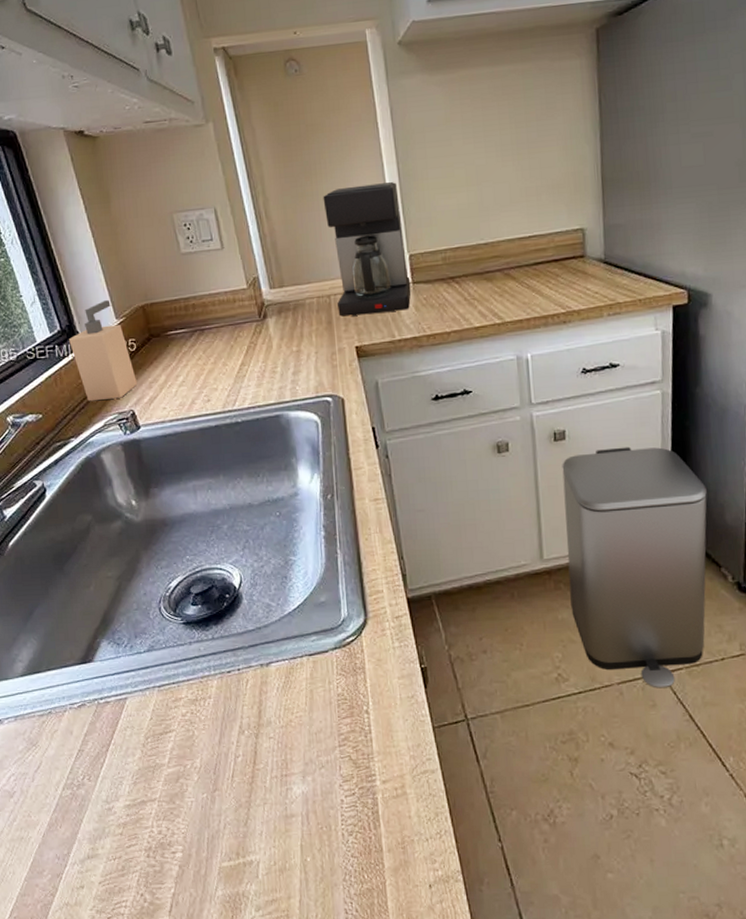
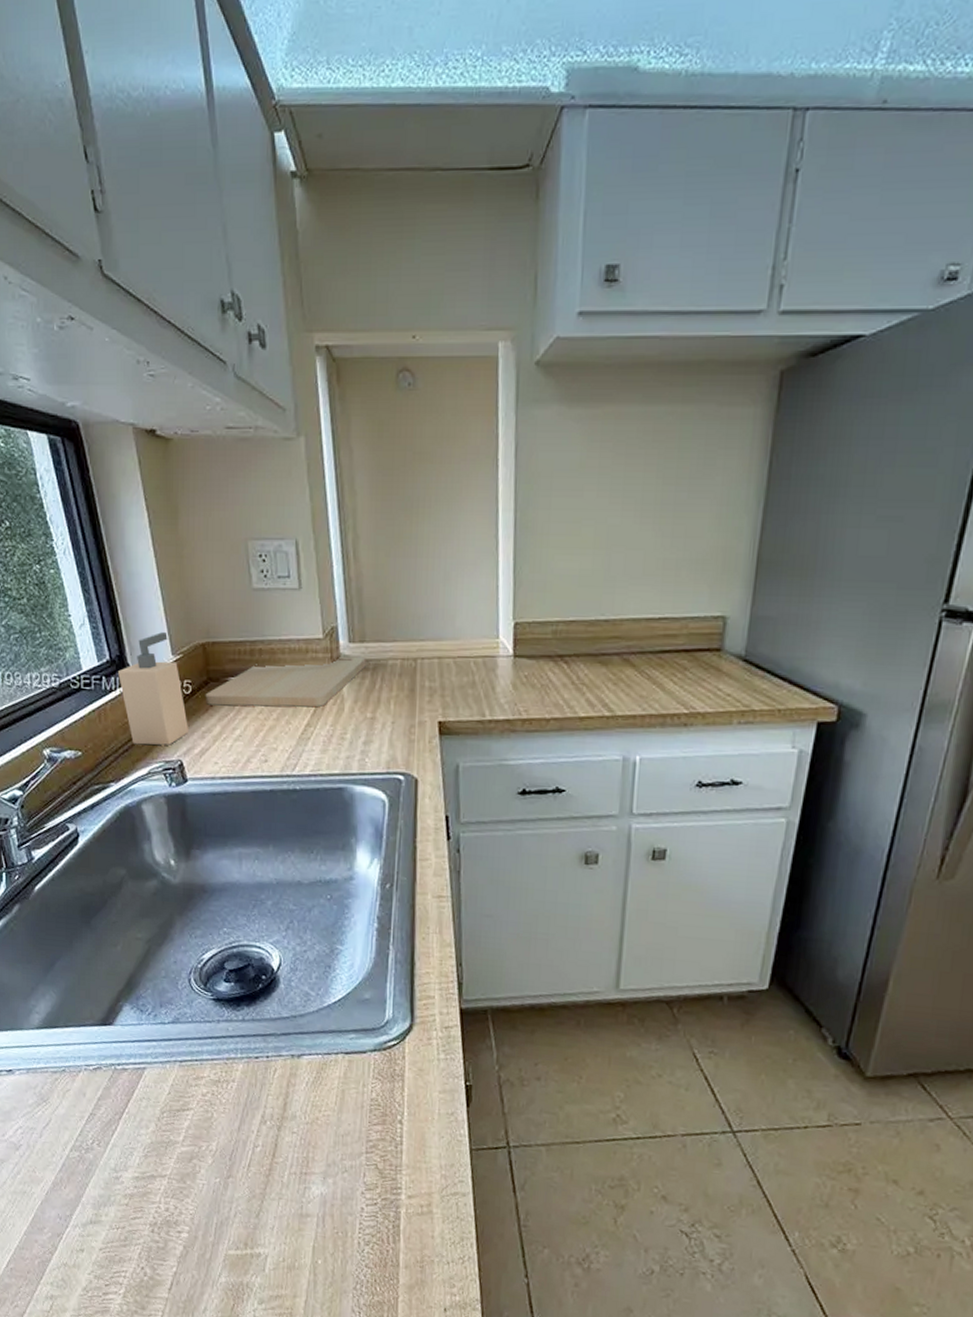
cutting board: none [148,299,287,358] -> present [205,656,366,708]
coffee maker: present [323,182,411,317] -> none [422,533,512,687]
pedal bin: present [562,446,707,689] -> none [642,876,821,1149]

